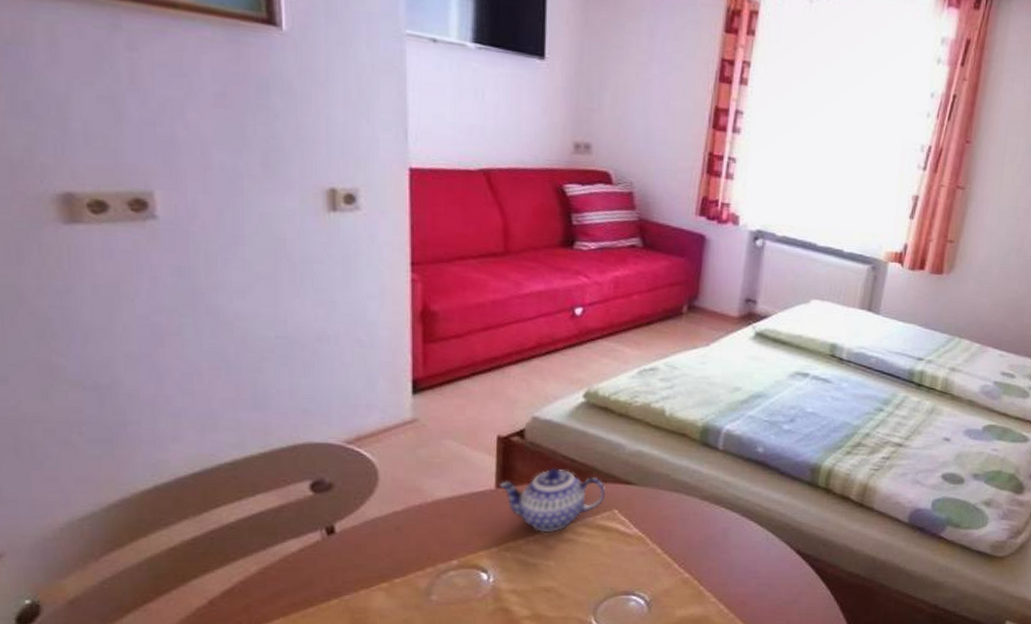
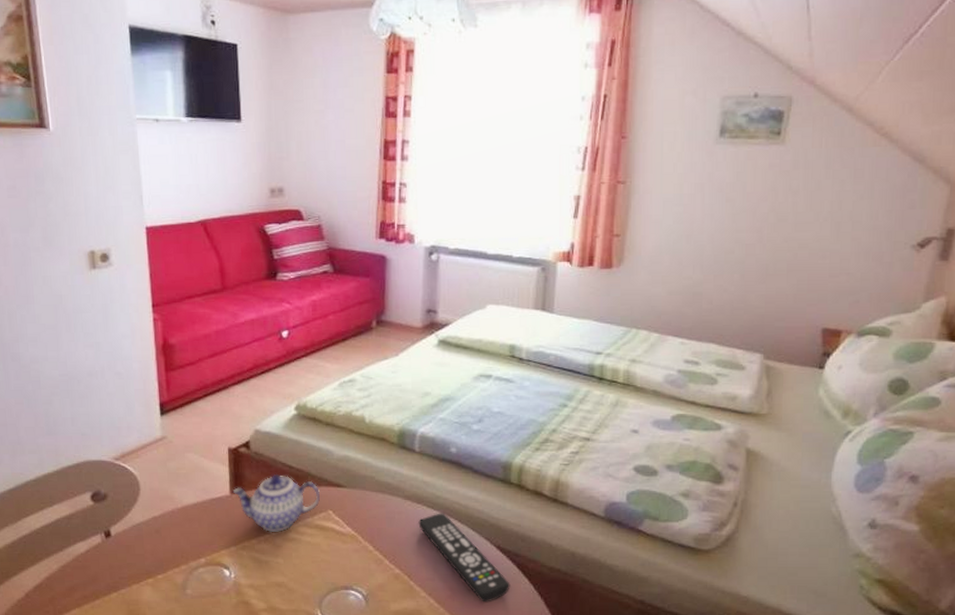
remote control: none [714,515,807,608] -> present [418,513,511,603]

